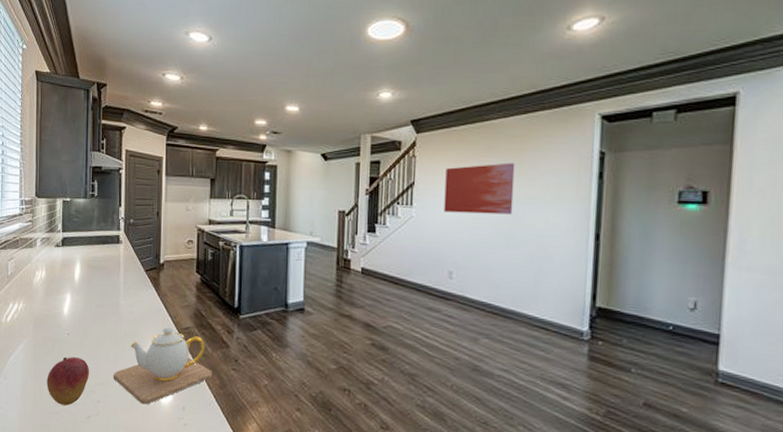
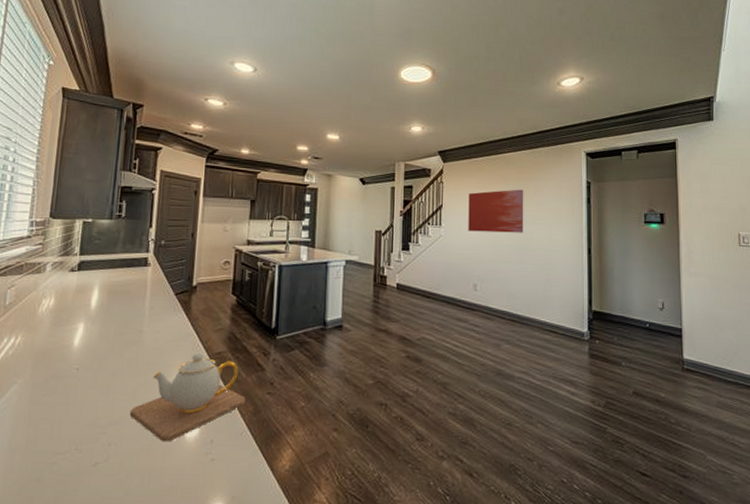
fruit: present [47,356,90,406] -> none [44,395,102,453]

